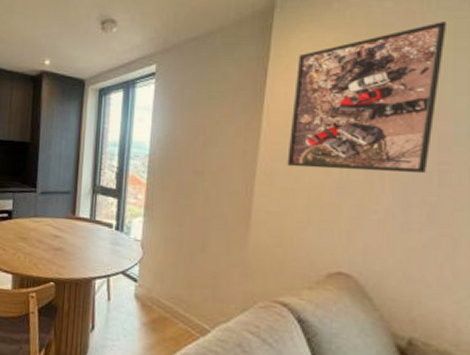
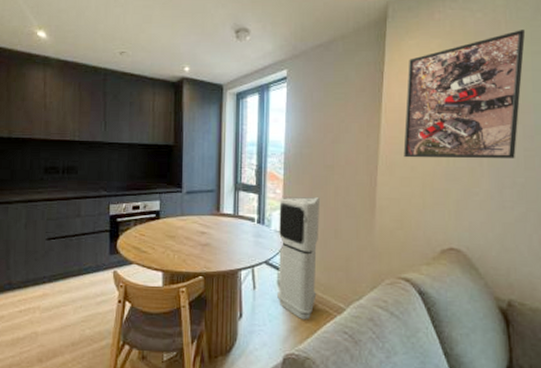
air purifier: none [134,203,186,339] -> present [277,197,319,320]

